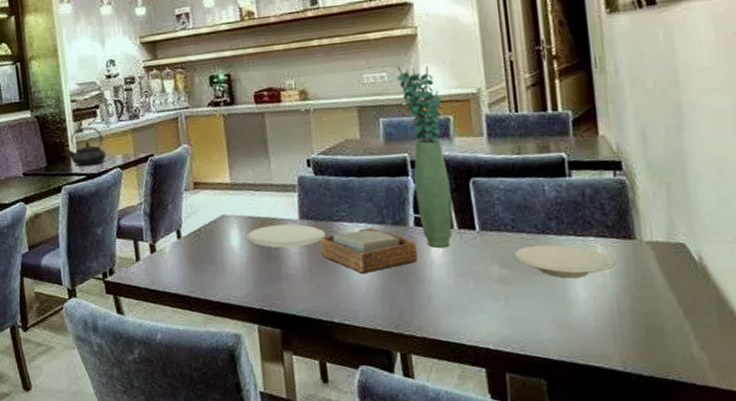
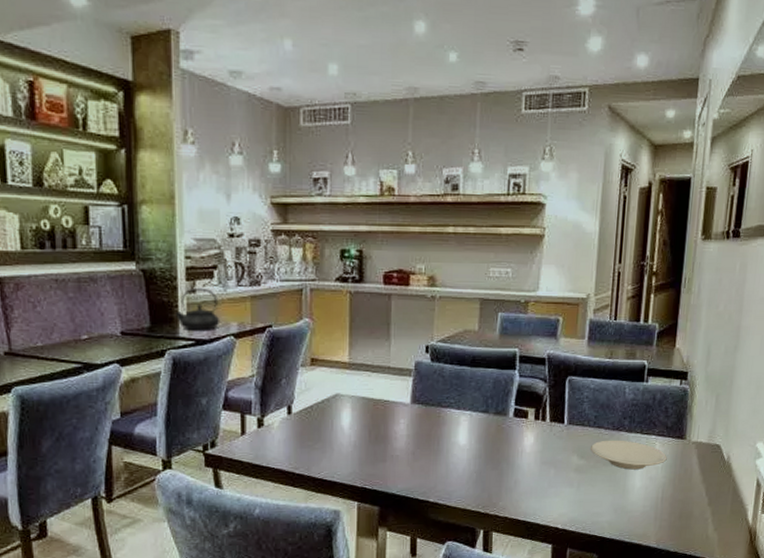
plate: present [247,224,327,249] -> none [358,407,434,431]
napkin holder: present [320,227,418,273] -> none [427,415,512,457]
vase: present [396,66,453,248] -> none [519,264,556,437]

